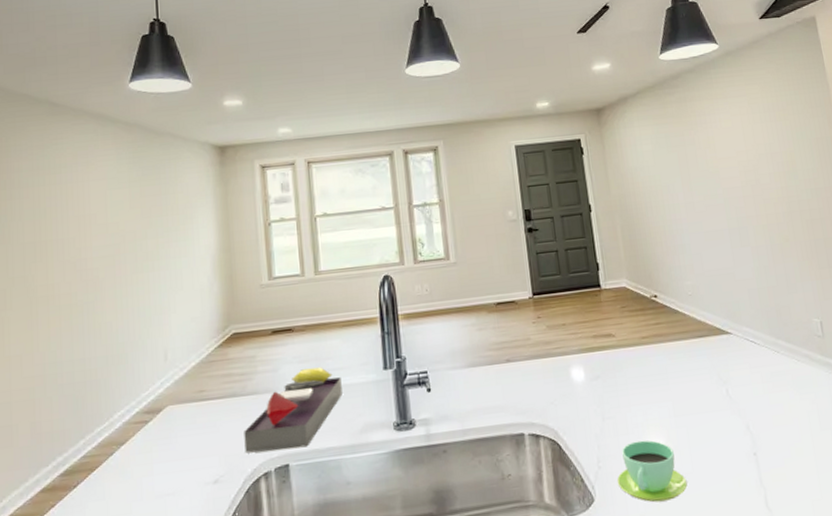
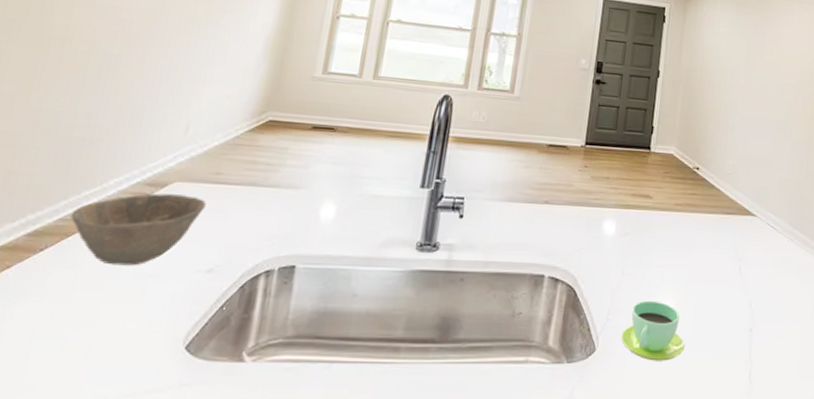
bowl: none [90,416,198,491] -> present [70,193,206,266]
decorative tray: present [244,367,343,454] -> none [250,171,374,251]

